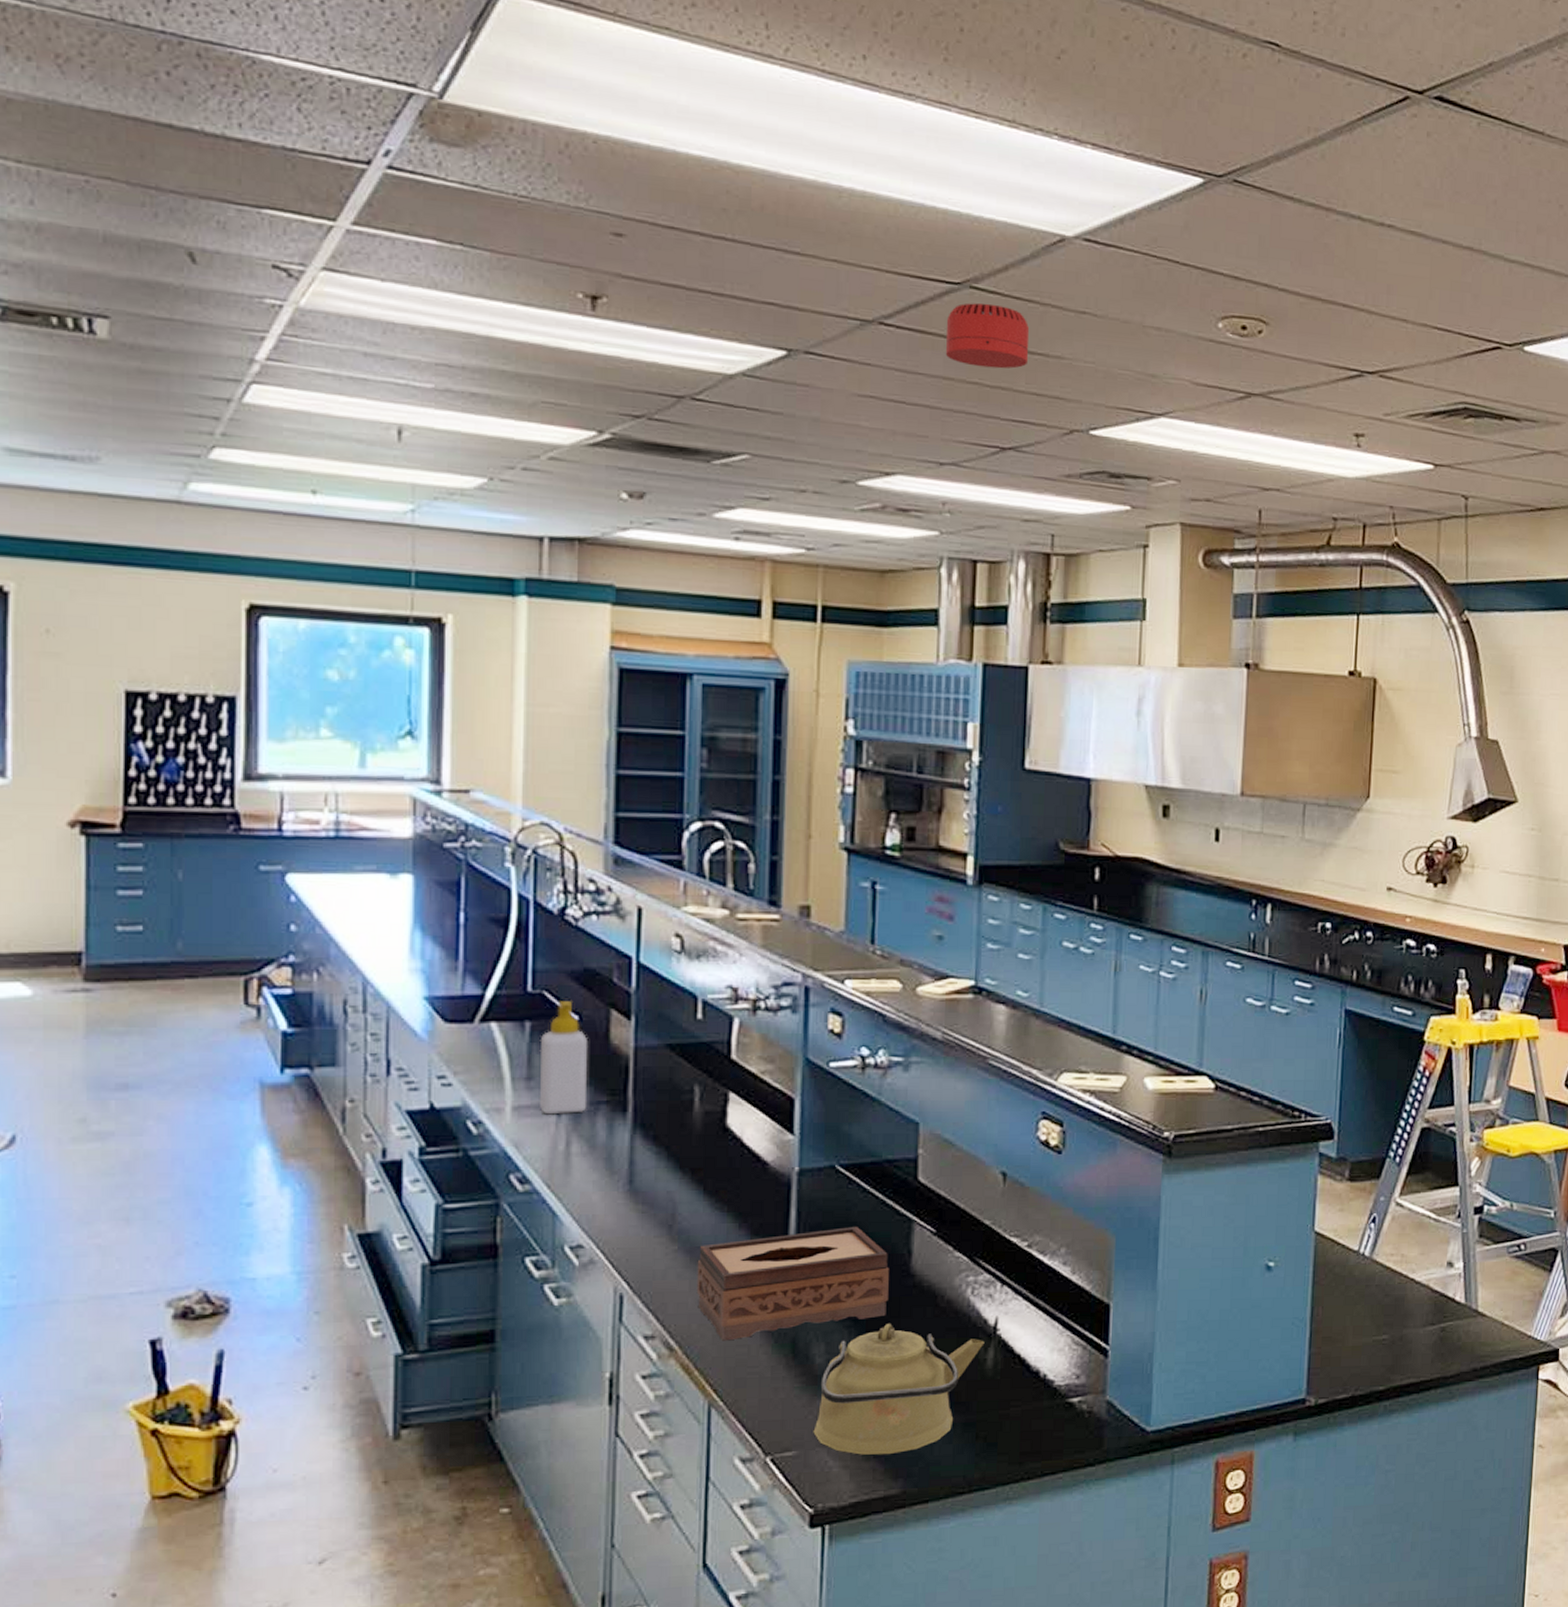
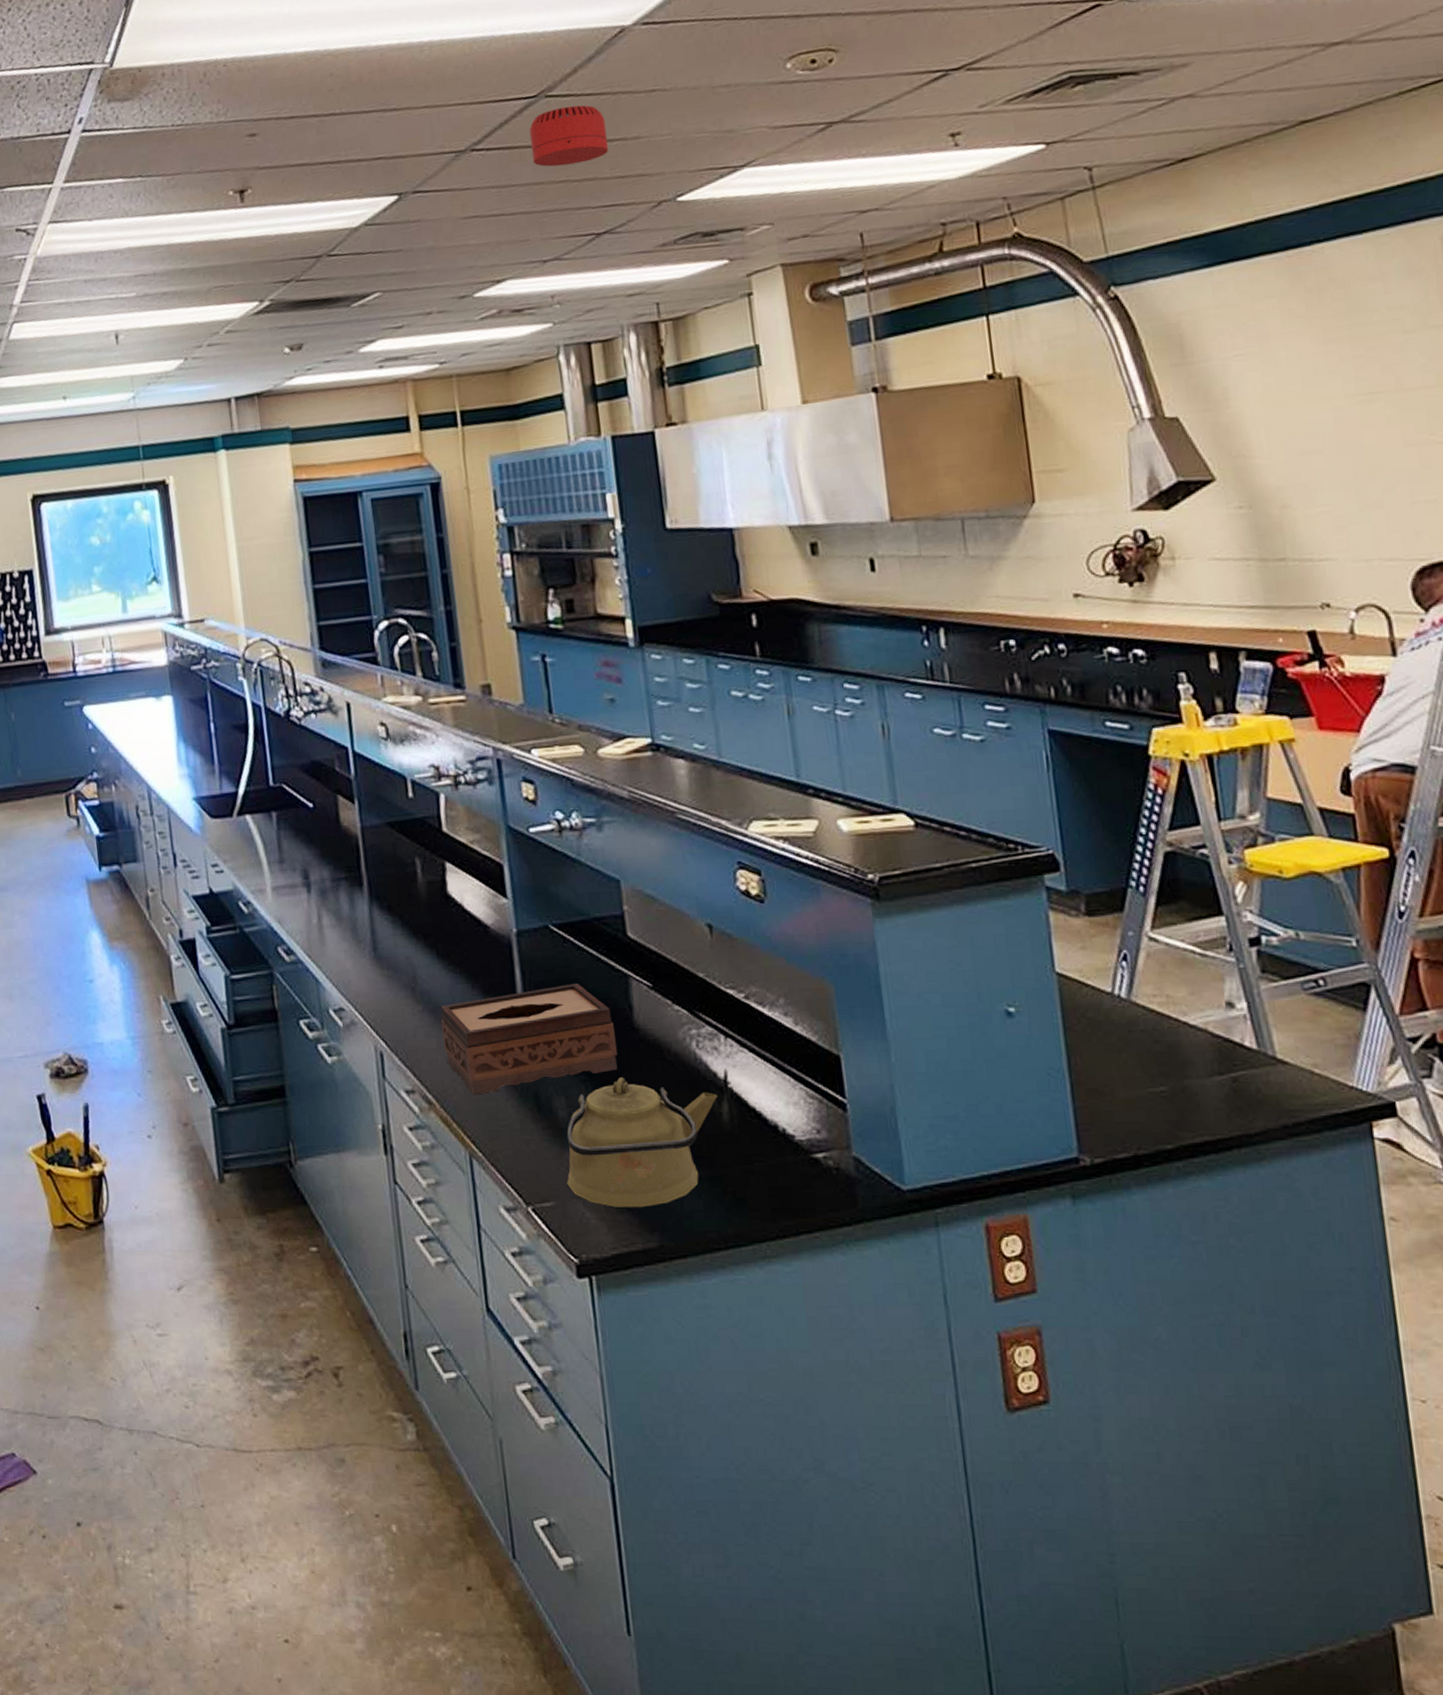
soap bottle: present [539,1001,589,1113] -> none [285,791,330,892]

